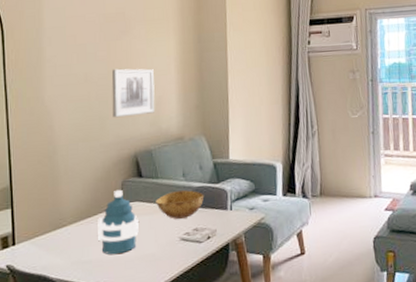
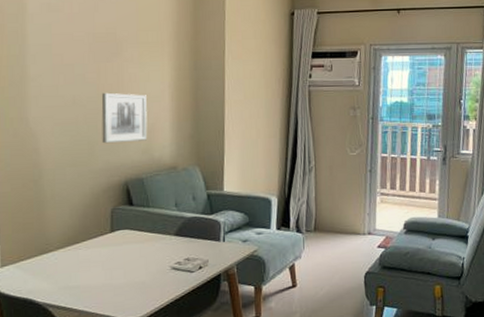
water bottle: present [98,189,139,255] -> none [86,216,129,281]
bowl: present [156,190,204,219] -> none [147,220,197,248]

